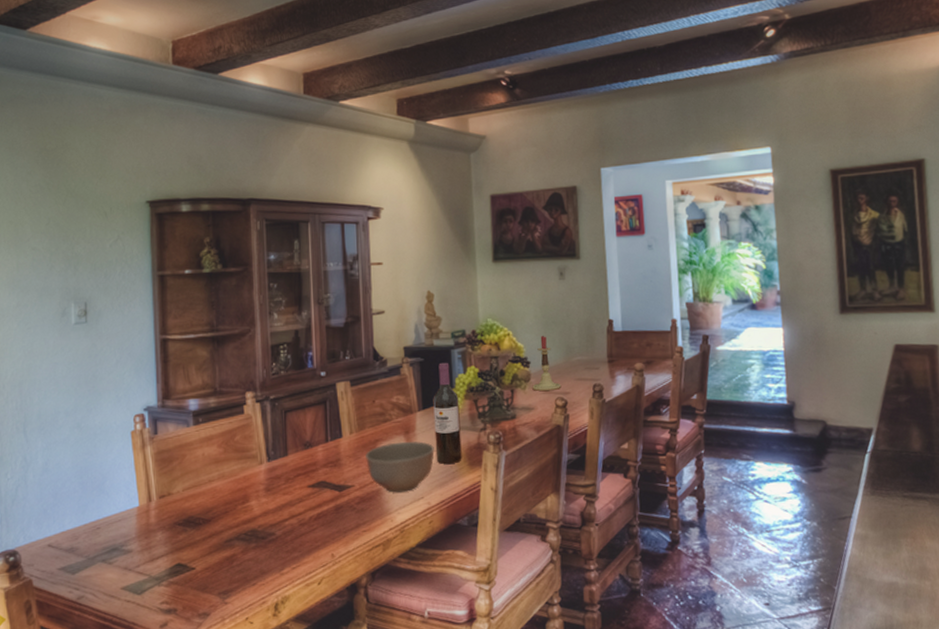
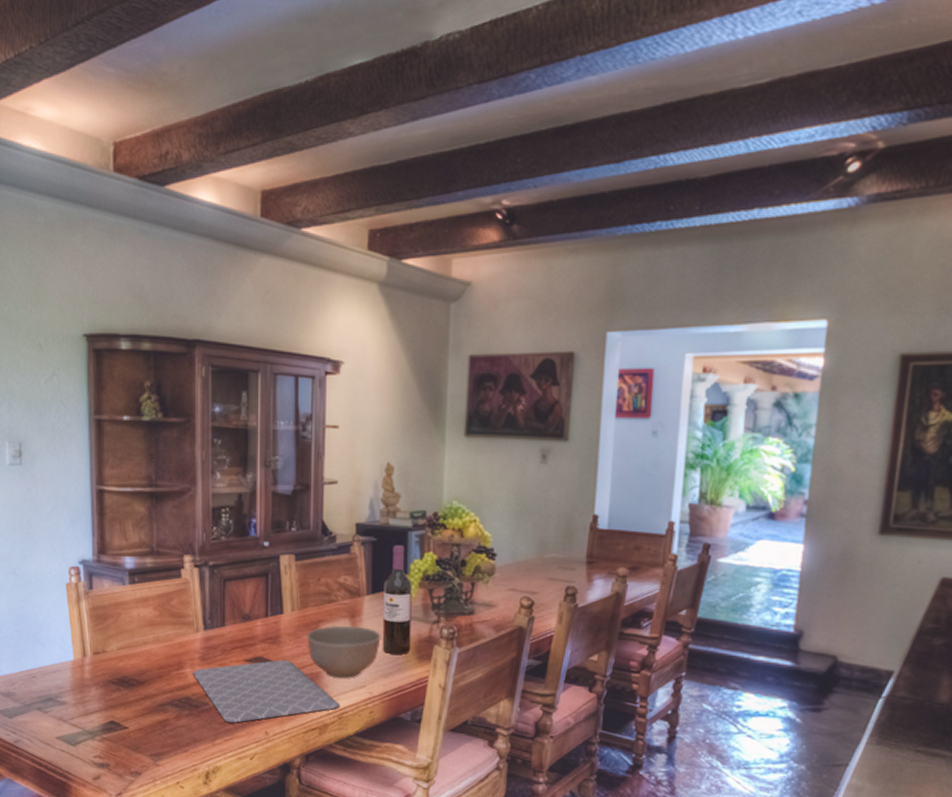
placemat: none [257,481,402,550] -> present [192,659,341,723]
candlestick: present [532,335,562,392] -> none [496,525,530,589]

